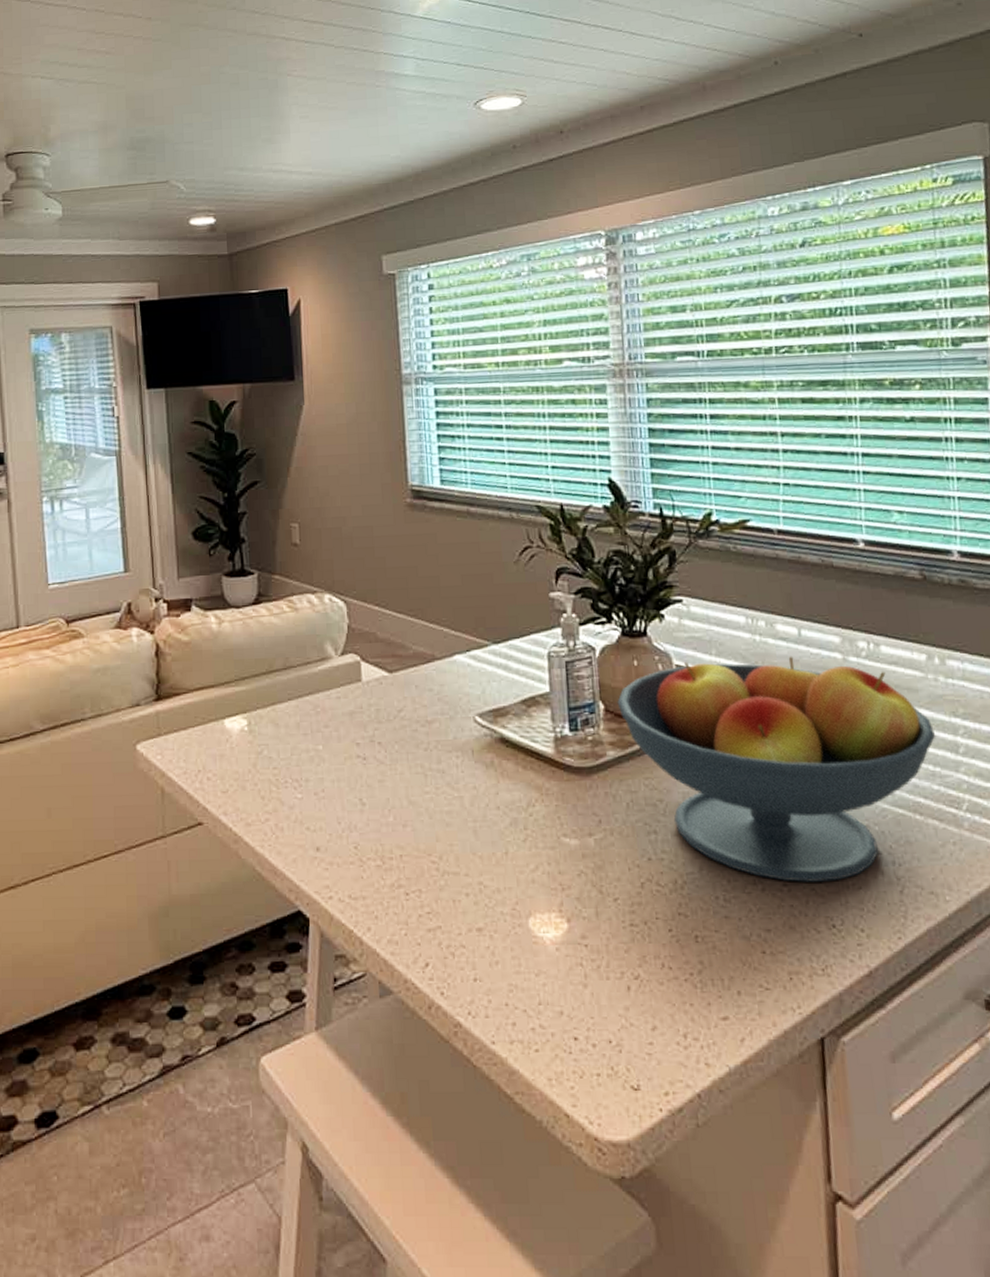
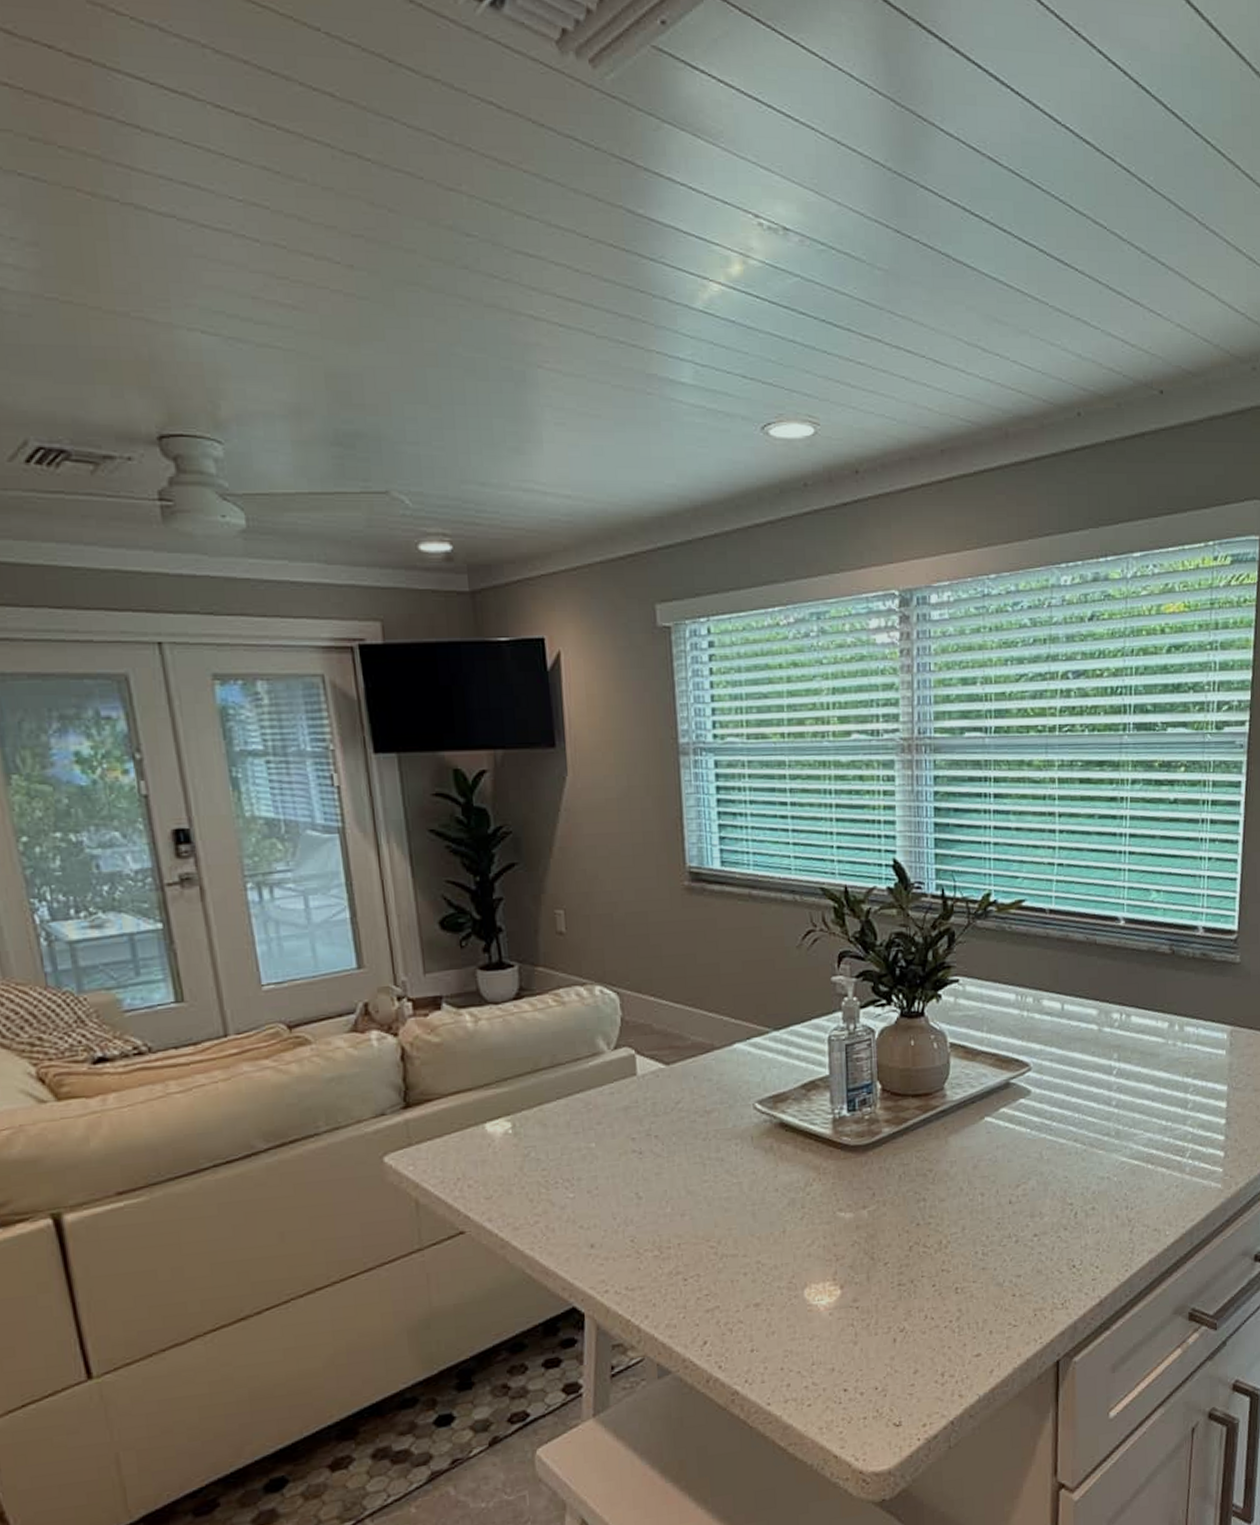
fruit bowl: present [617,656,936,882] -> none [894,1029,1171,1232]

